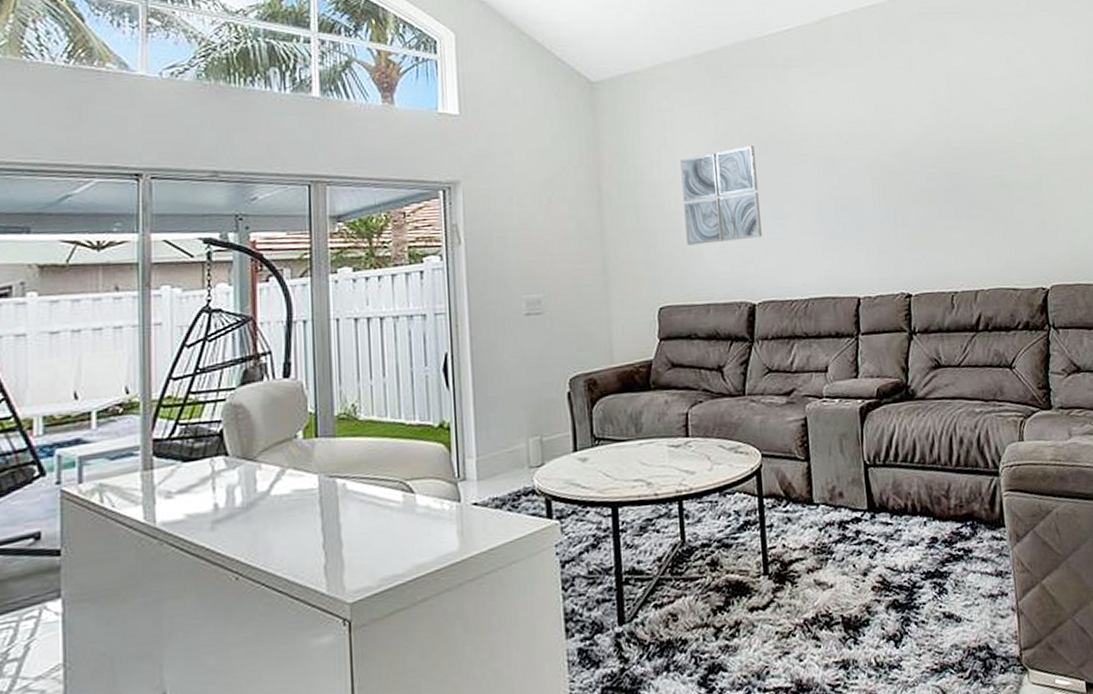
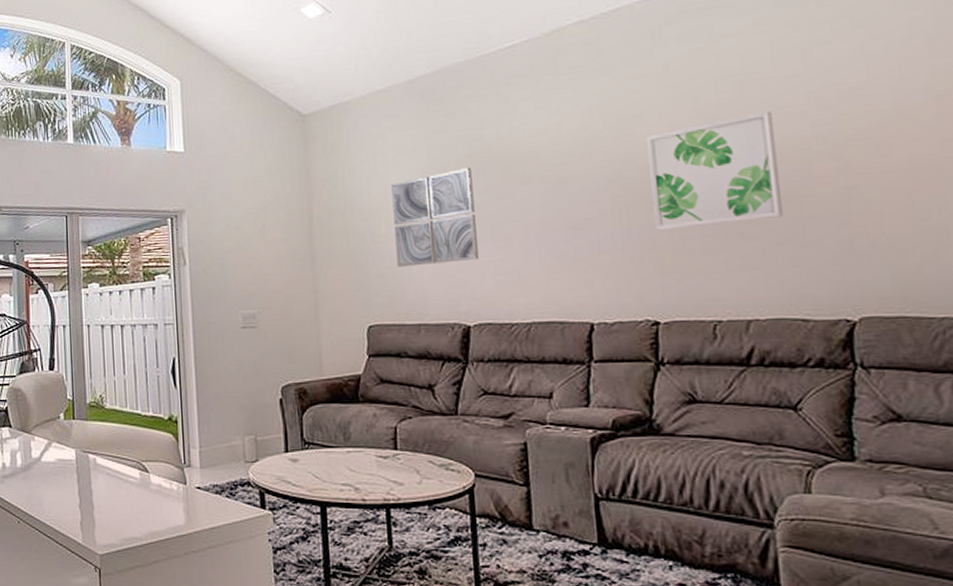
wall art: none [898,107,999,210] -> present [647,110,784,230]

